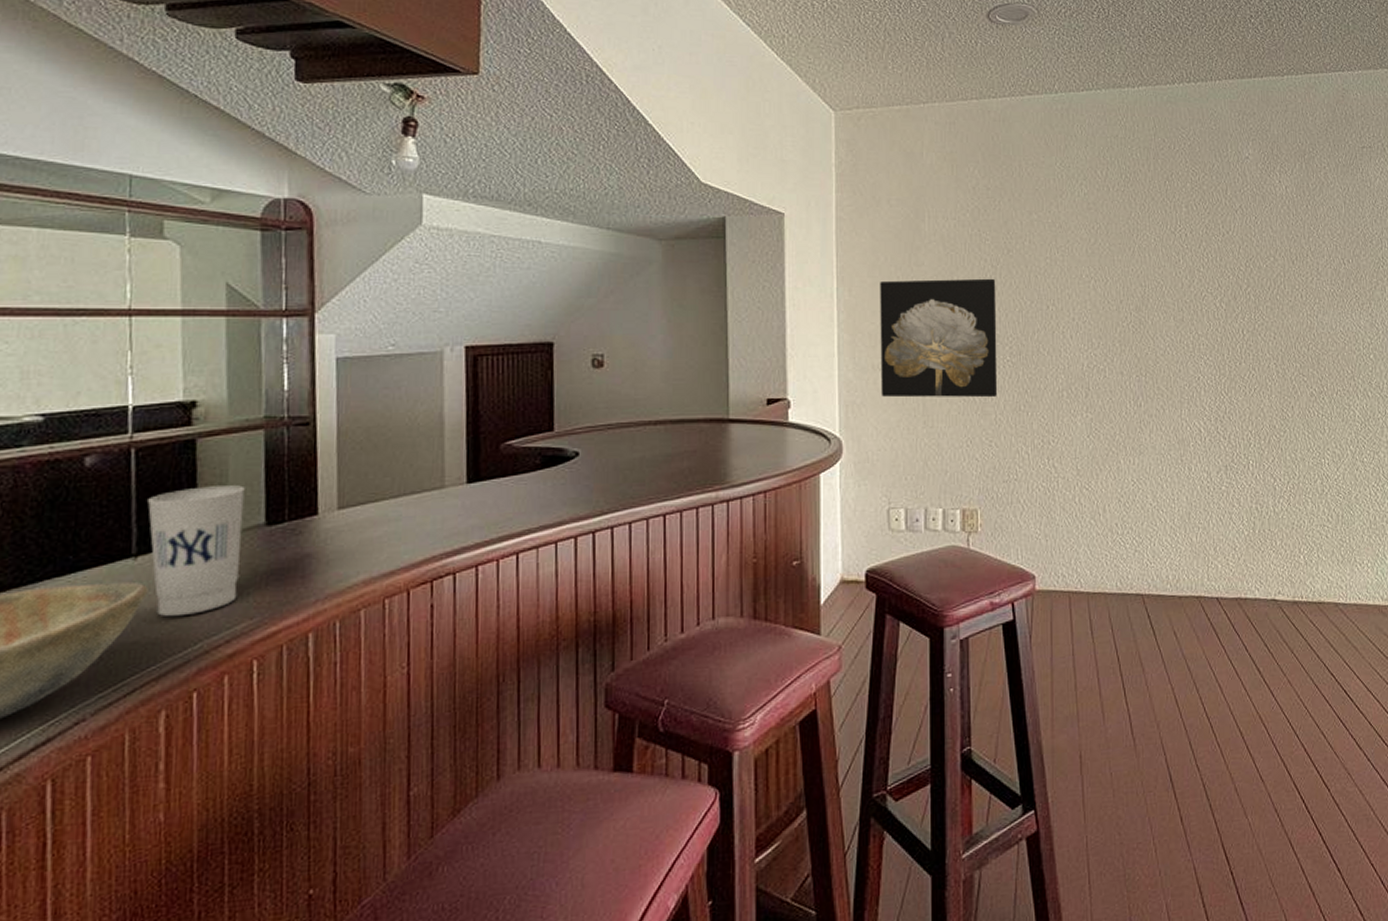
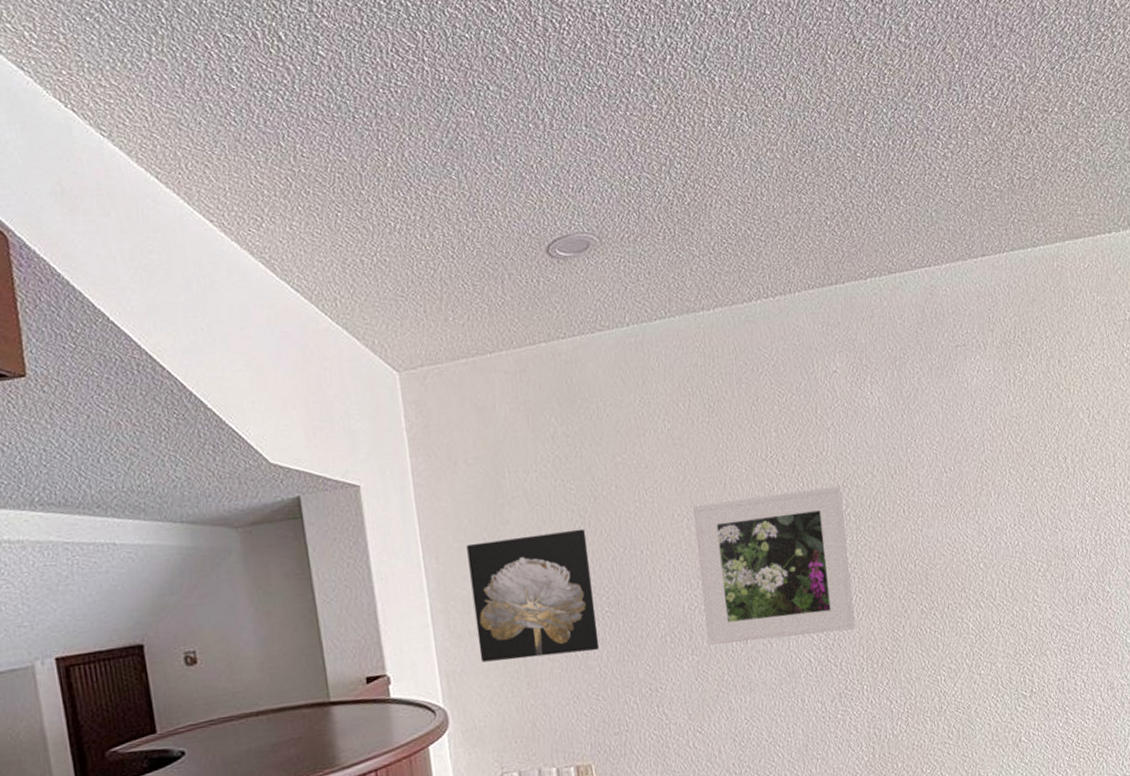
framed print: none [1101,265,1247,405] -> present [693,486,856,645]

